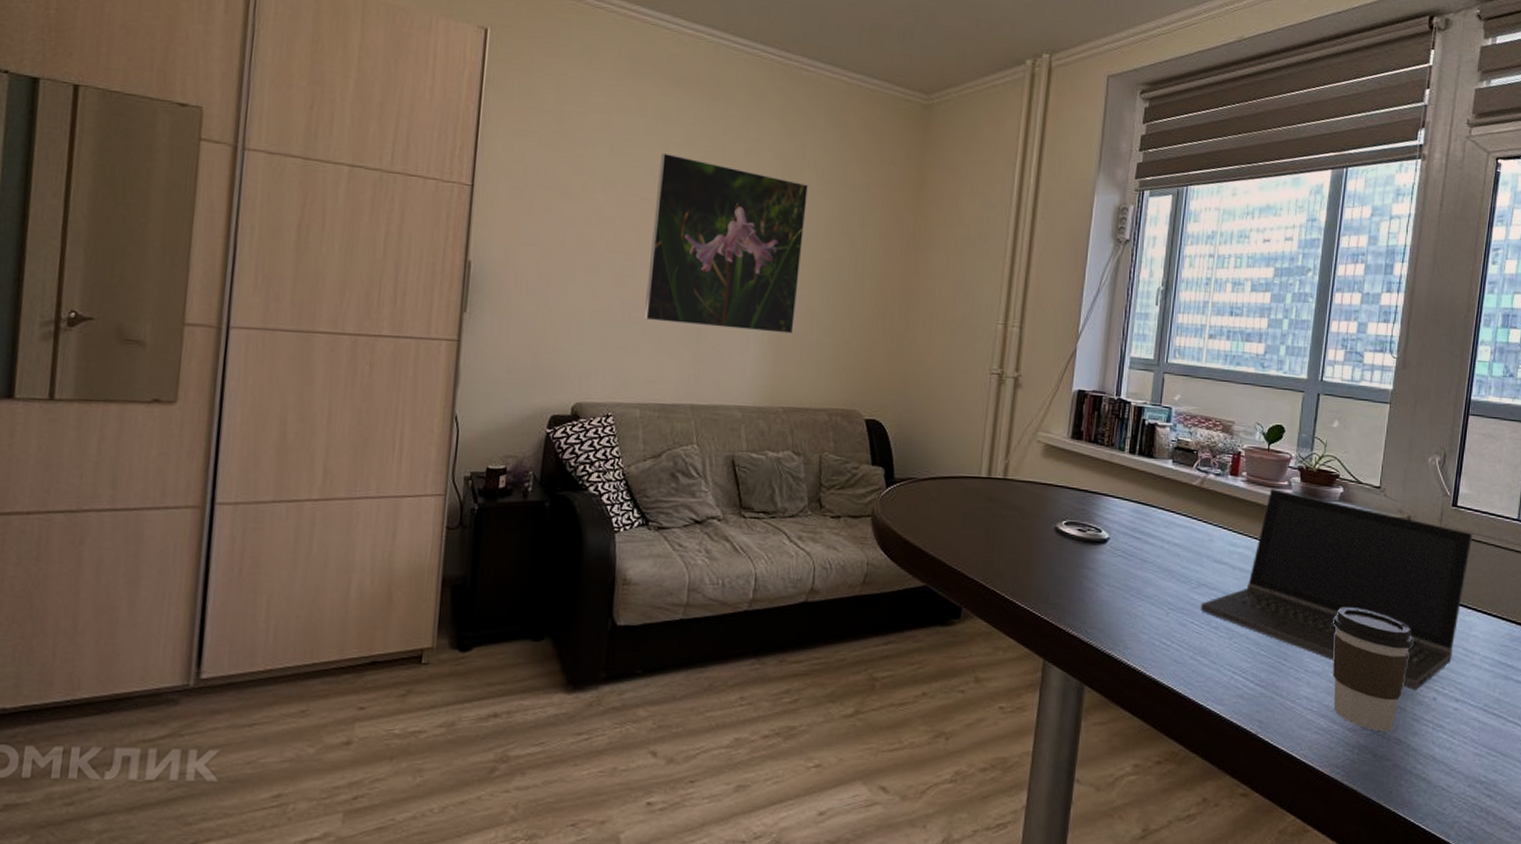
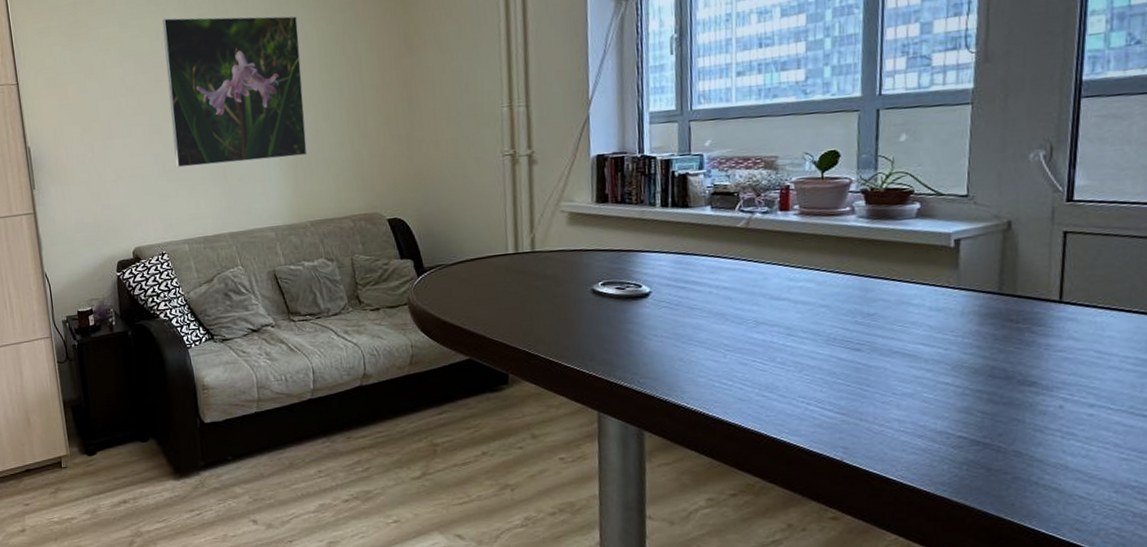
laptop computer: present [1201,489,1473,691] -> none [762,216,1099,402]
coffee cup: present [1333,607,1414,732] -> none [922,324,1028,447]

